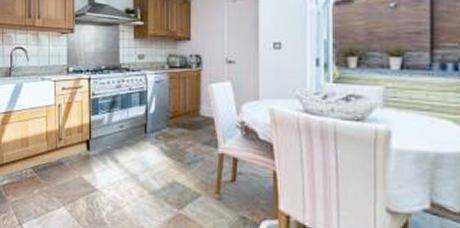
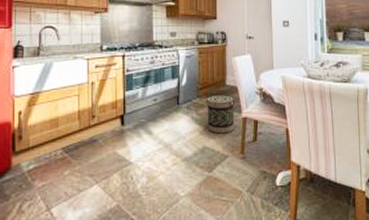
basket: none [176,126,211,170] -> present [205,95,236,134]

